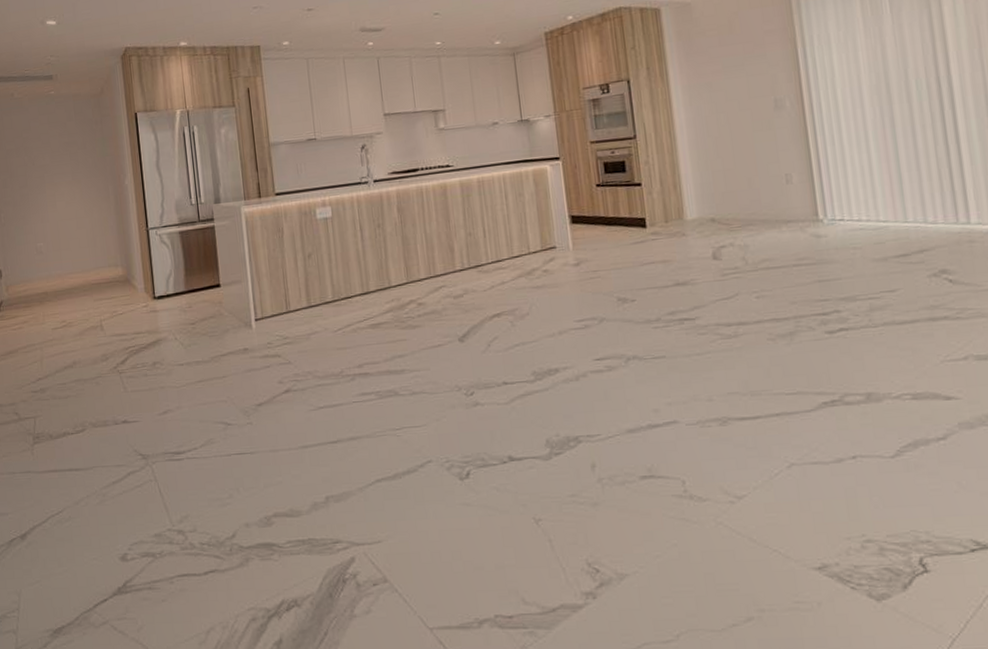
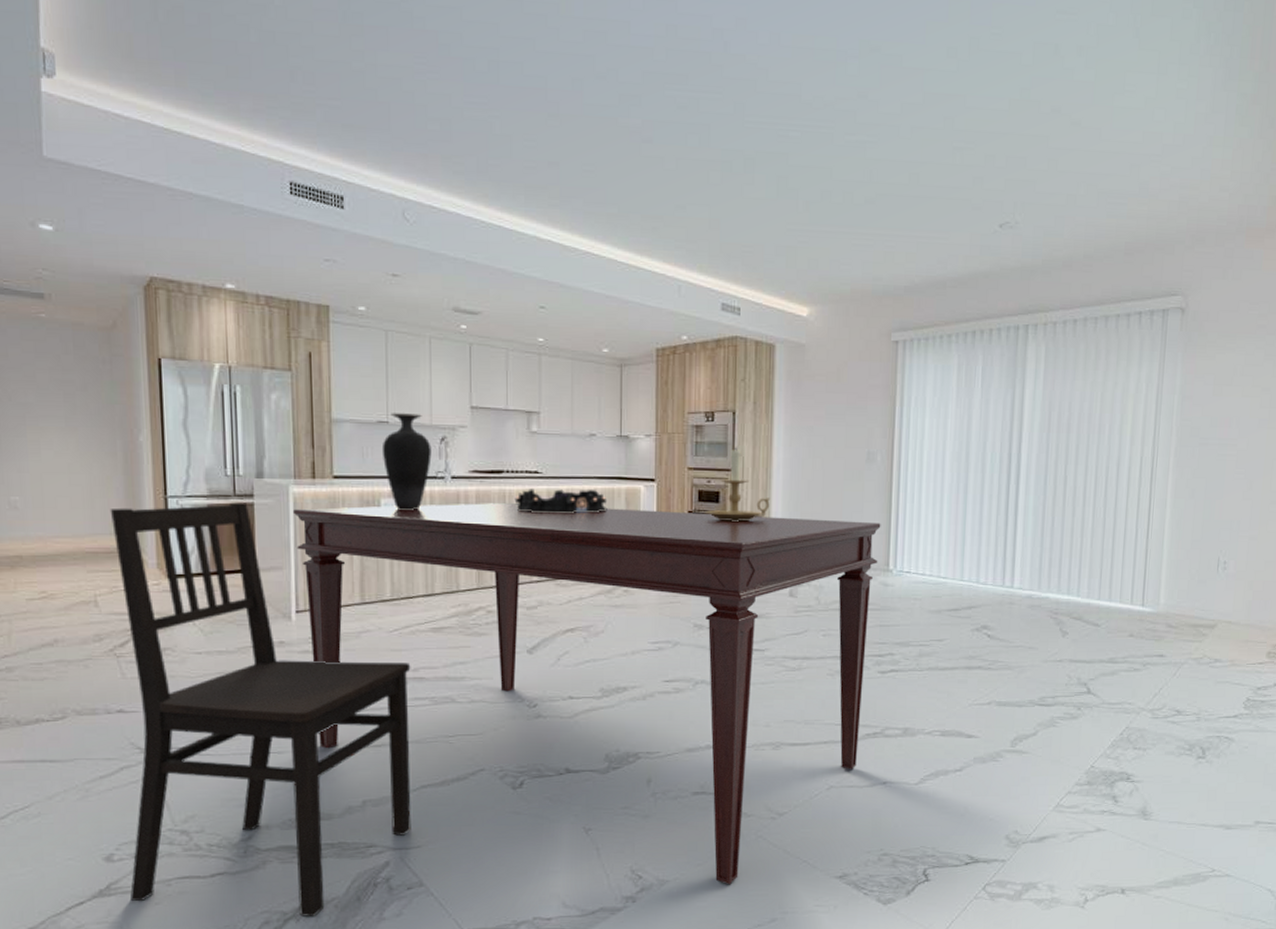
dining chair: none [107,226,371,614] -> present [110,502,411,917]
dining table: none [245,171,817,579] -> present [292,502,881,885]
vase: none [312,127,355,217] -> present [381,413,432,510]
decorative bowl: none [431,175,518,205] -> present [514,489,607,513]
candle holder: none [613,114,679,190] -> present [705,447,770,522]

